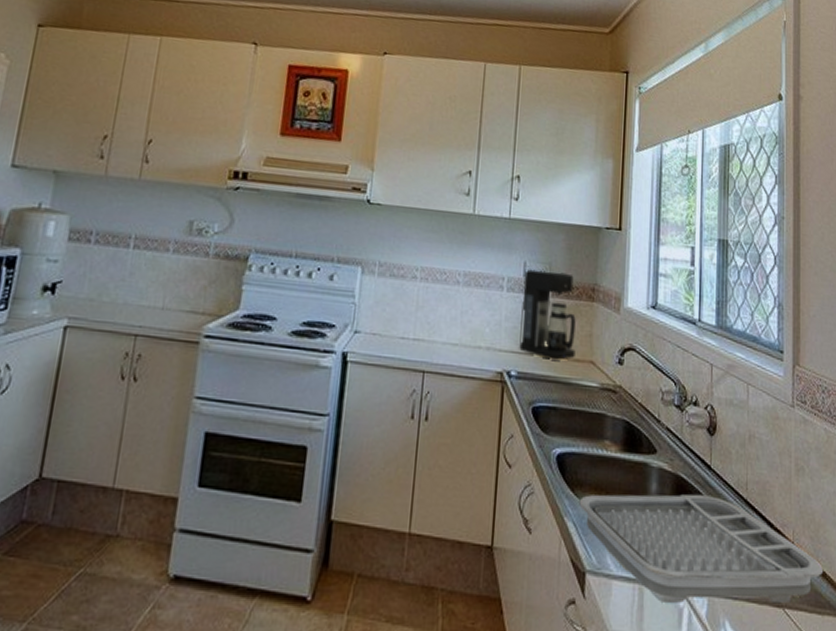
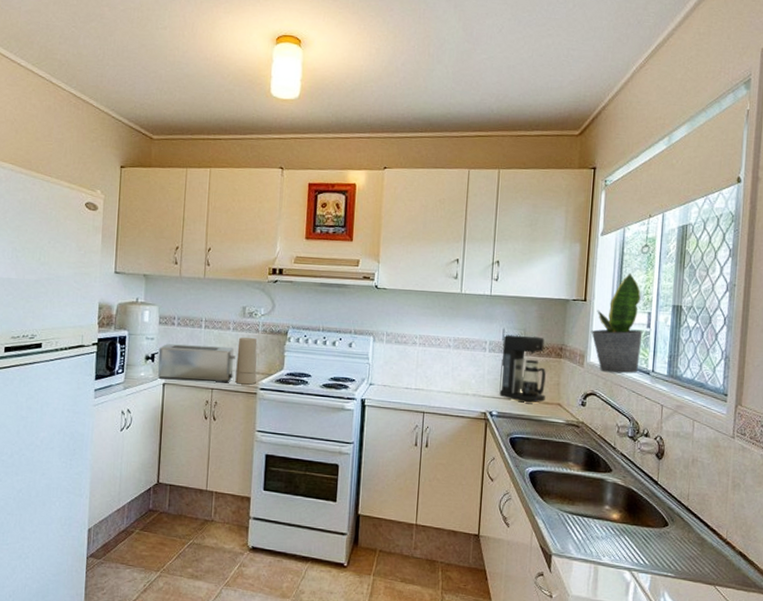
toaster: none [56,269,174,327] -> present [157,344,236,383]
canister: none [170,262,206,330] -> present [235,337,258,385]
dish rack: present [579,494,824,603] -> none [547,501,752,582]
potted plant: none [627,197,686,324] -> present [590,272,643,374]

